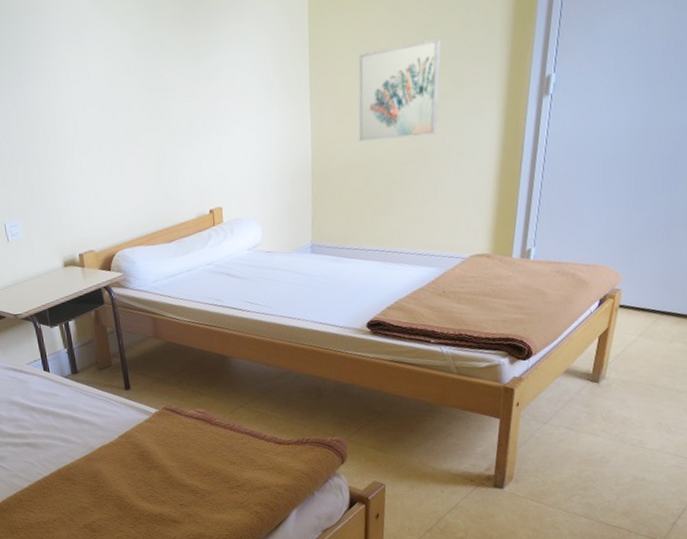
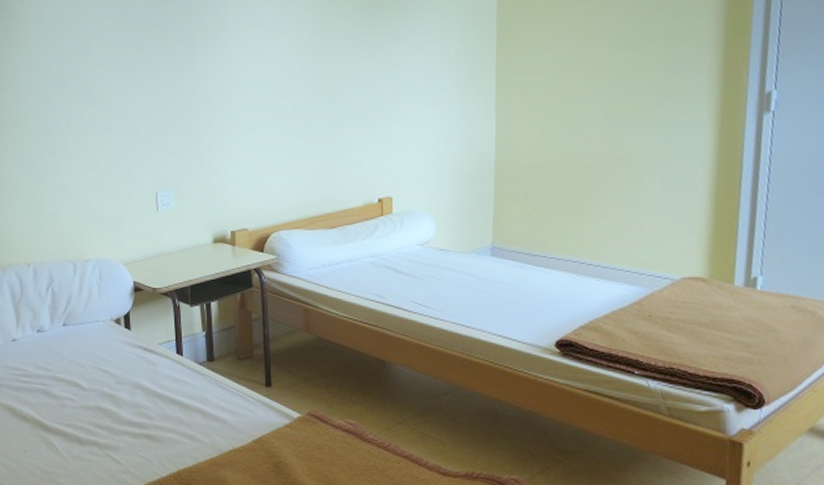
wall art: present [358,39,441,142] -> none [549,47,644,143]

